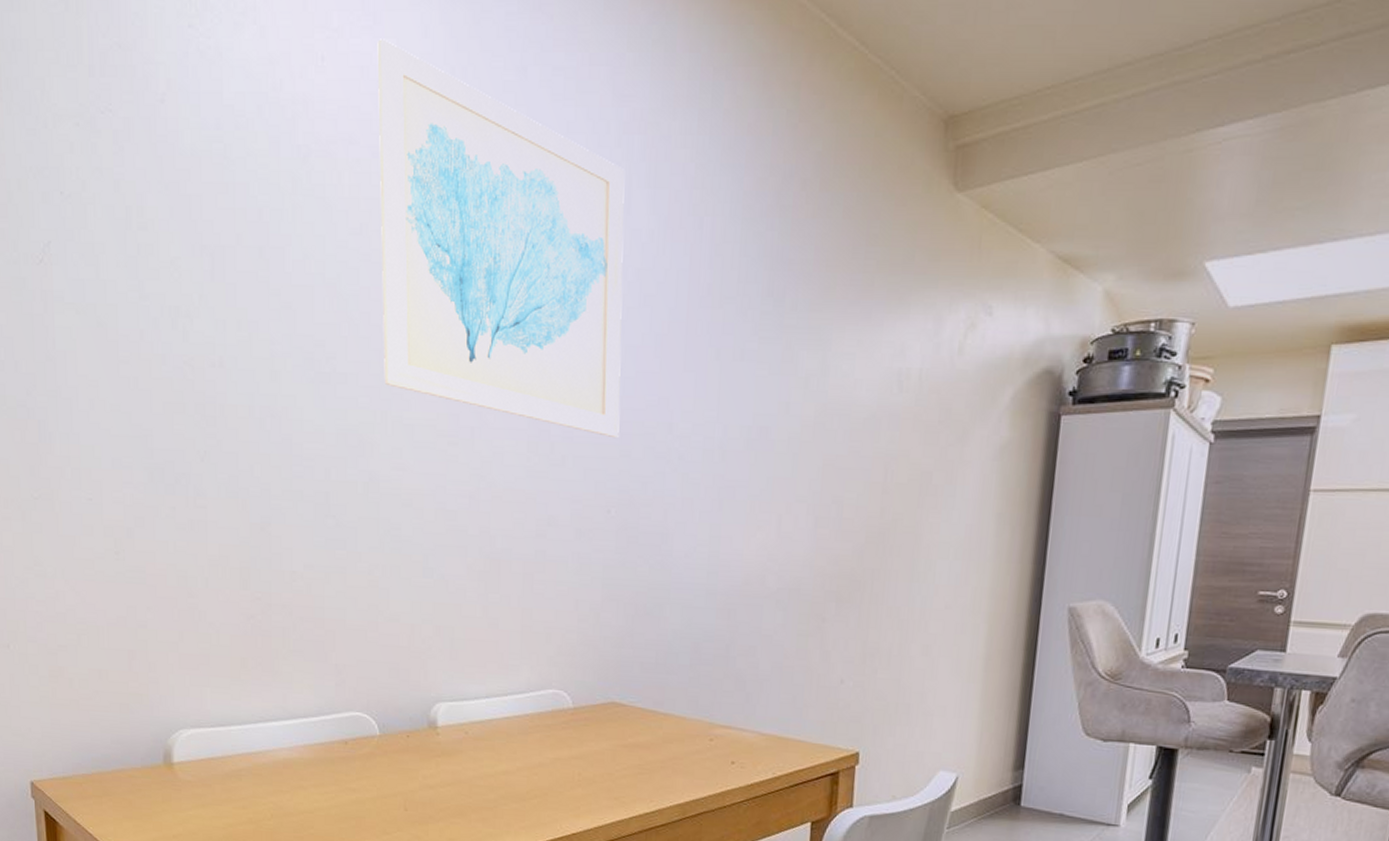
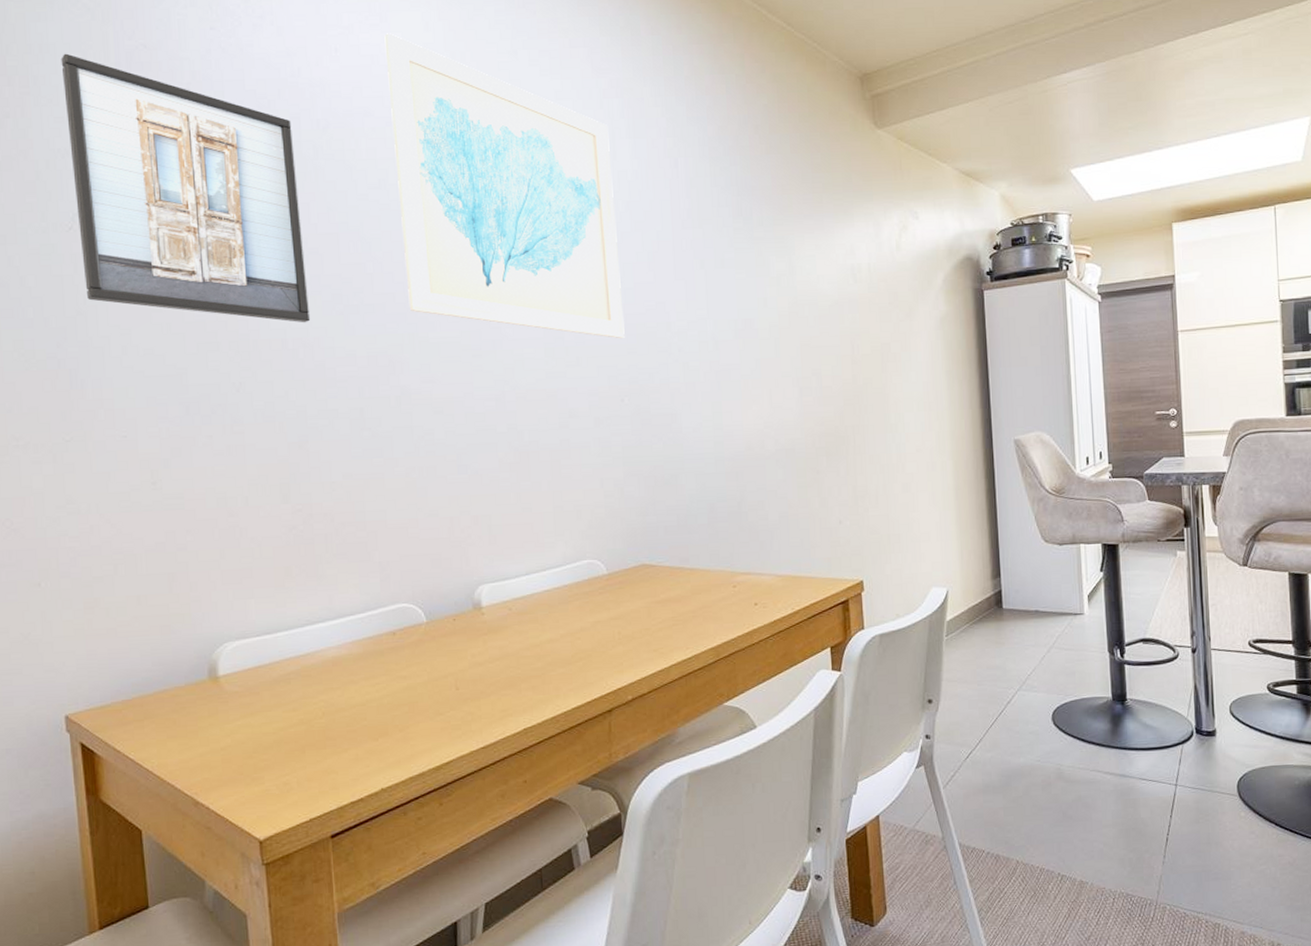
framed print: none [33,51,280,389] -> present [61,53,311,323]

